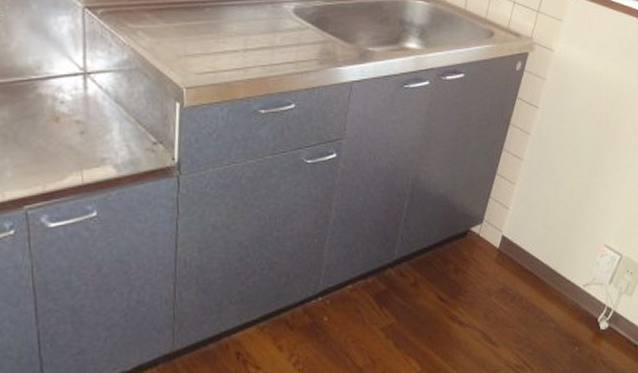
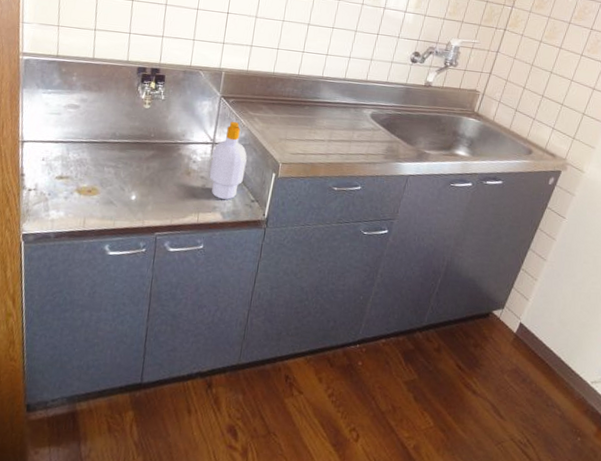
soap bottle: none [86,39,137,147] -> present [209,121,247,200]

